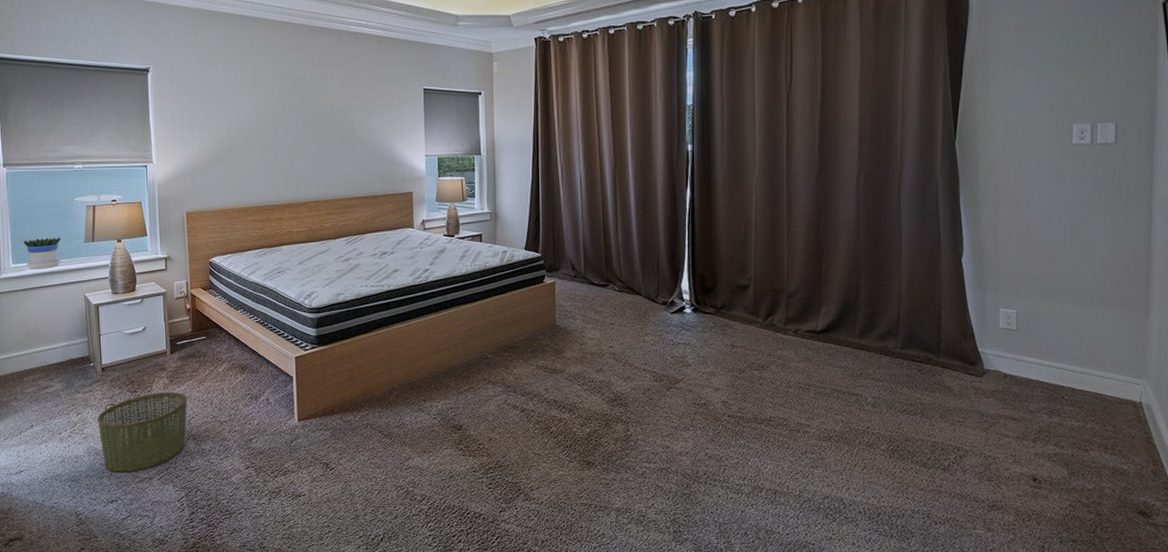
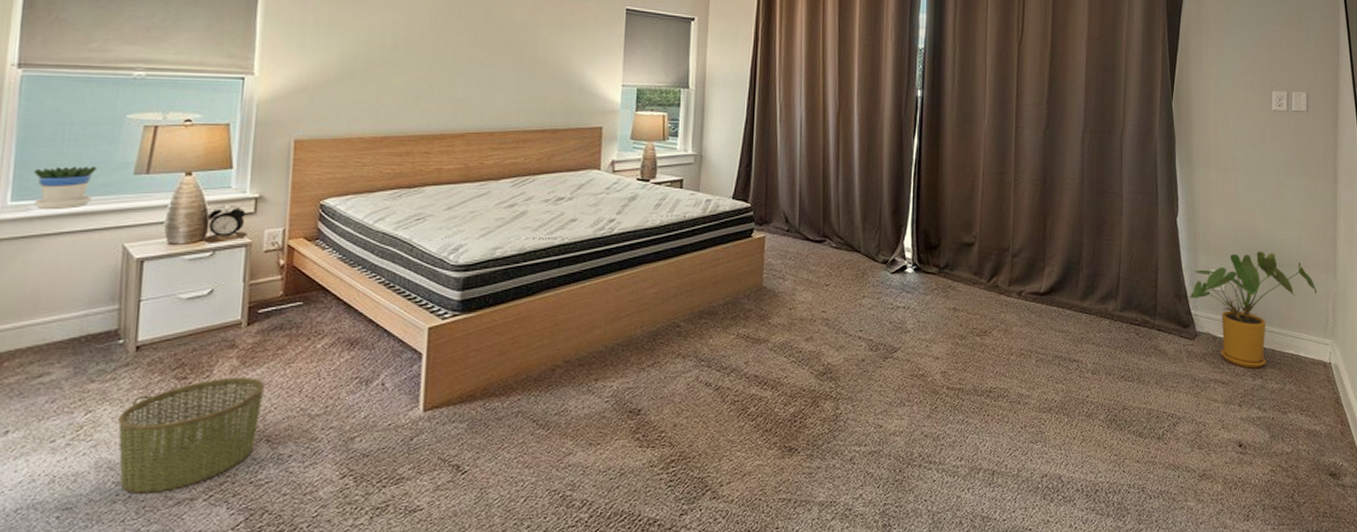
alarm clock: none [134,264,163,293] -> present [203,205,248,243]
house plant: none [975,290,1126,406] -> present [1188,251,1317,368]

